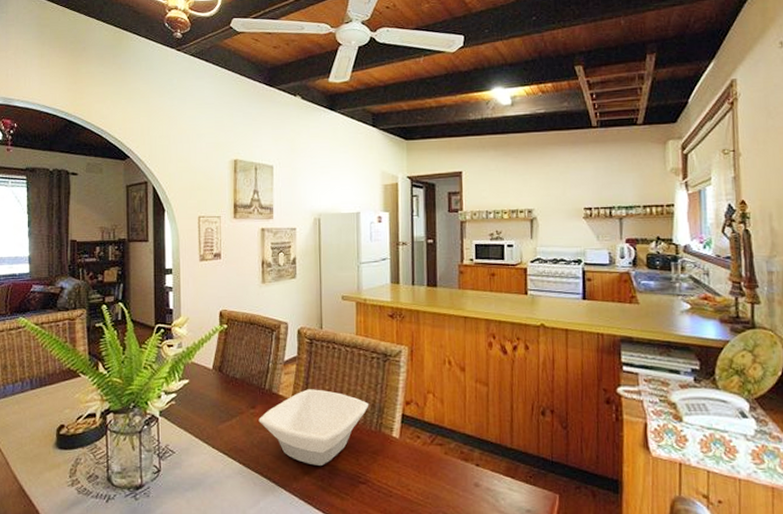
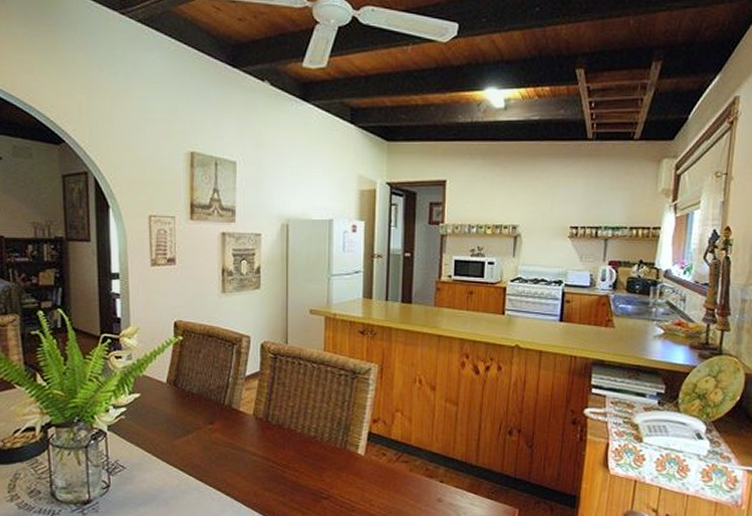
bowl: present [258,389,369,466] -> none [217,405,335,481]

